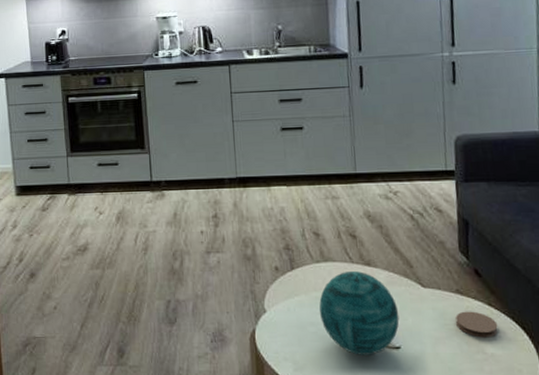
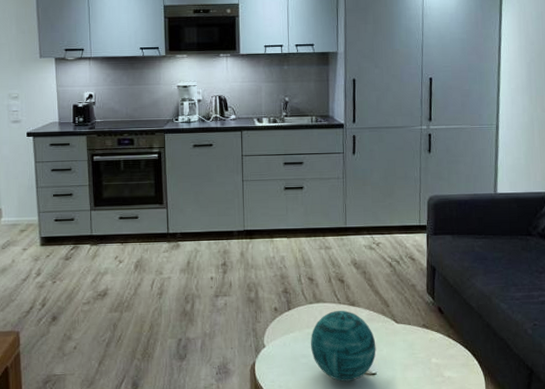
coaster: present [456,311,498,338] -> none [421,342,454,364]

